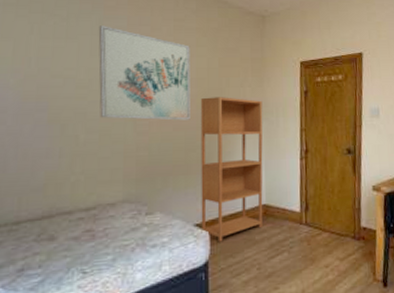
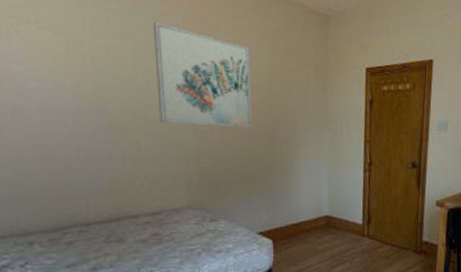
bookcase: present [200,97,263,242] -> none [261,104,326,250]

